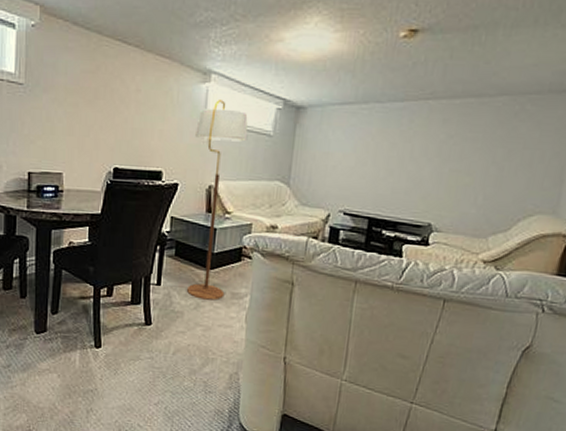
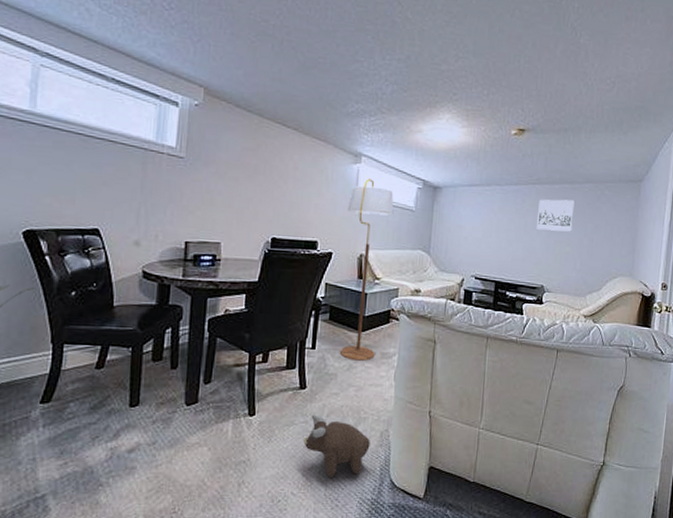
plush toy: none [148,351,219,415] -> present [302,414,370,479]
wall art: none [425,117,482,159] -> present [536,199,575,232]

